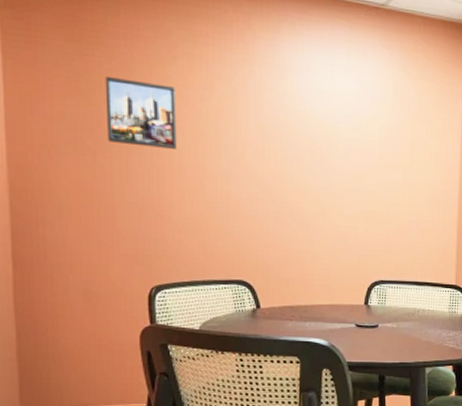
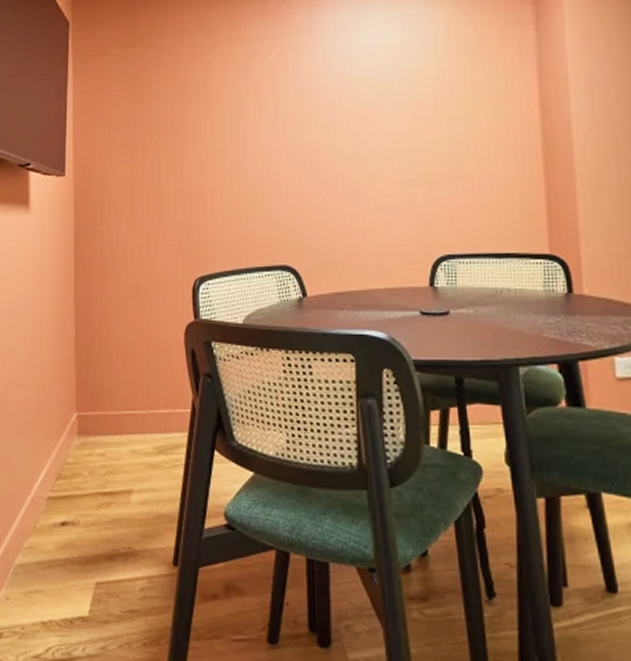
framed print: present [105,77,177,149] -> none [154,71,218,135]

